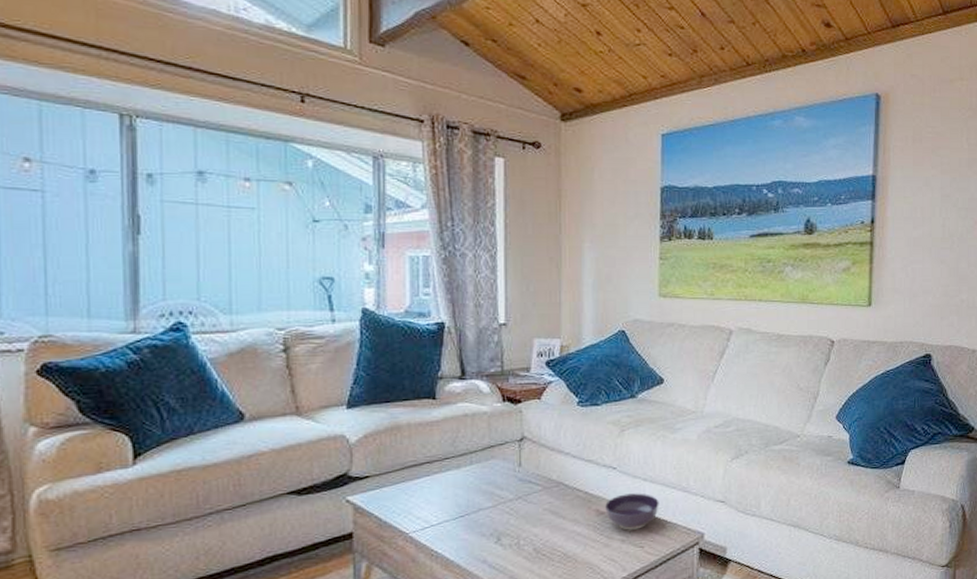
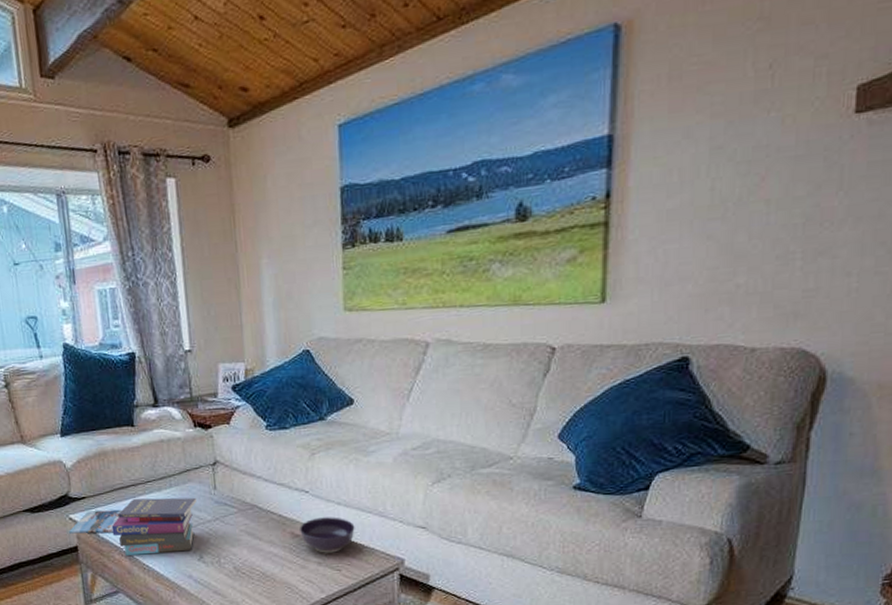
magazine: none [343,489,413,519] -> present [68,509,123,534]
books: none [397,475,499,541] -> present [111,497,197,555]

